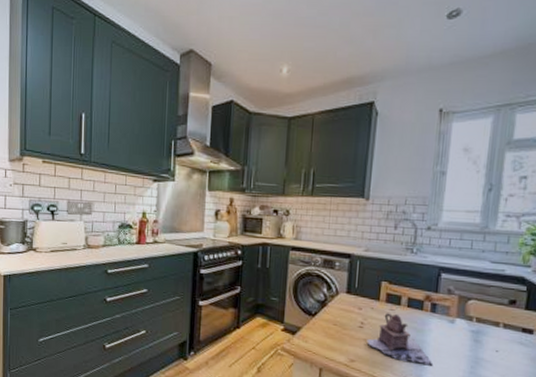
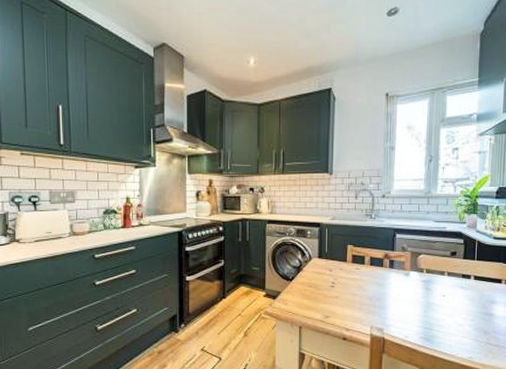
teapot: present [367,313,432,366] -> none [338,272,393,314]

